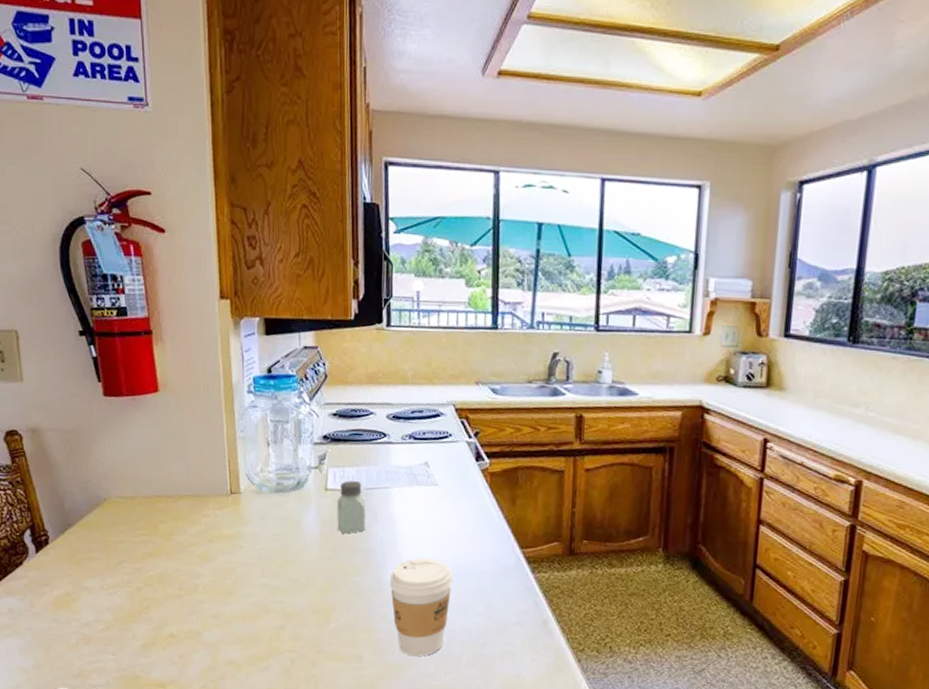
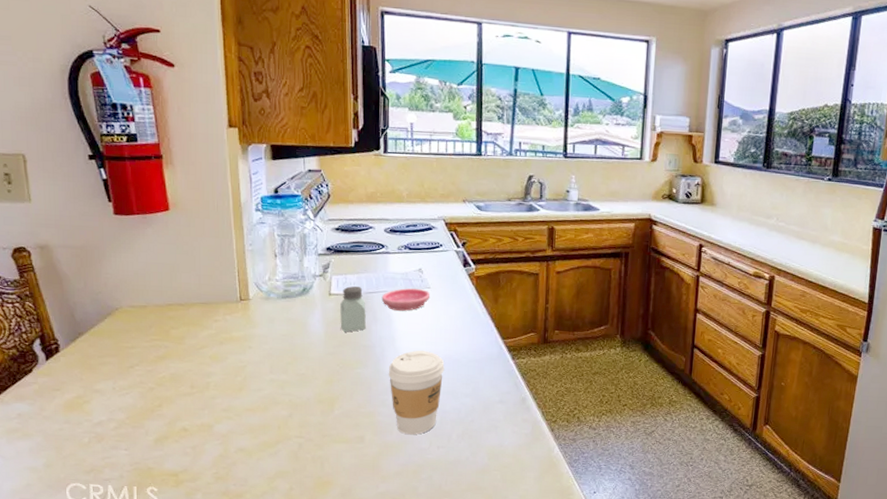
saucer: none [383,484,438,511] -> present [381,288,431,311]

